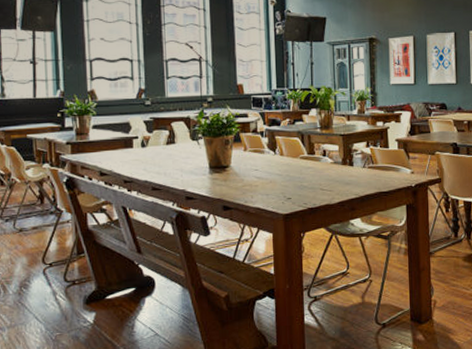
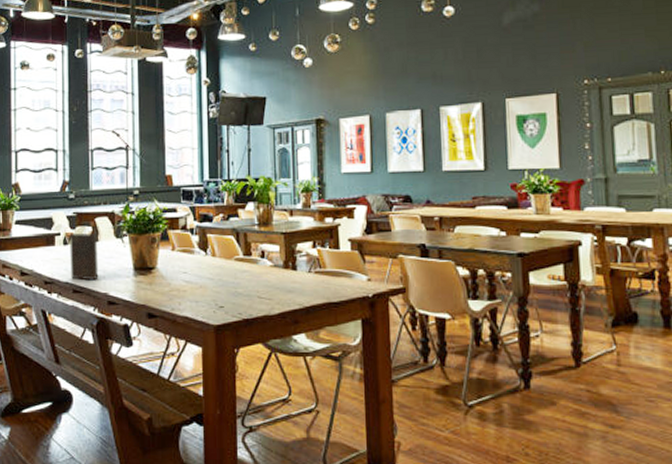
book: none [146,135,176,179] -> present [68,232,99,281]

